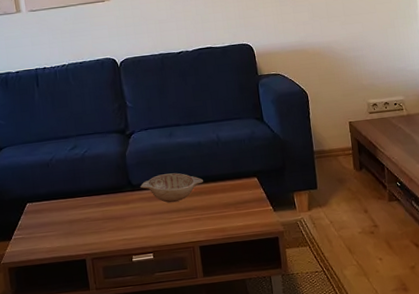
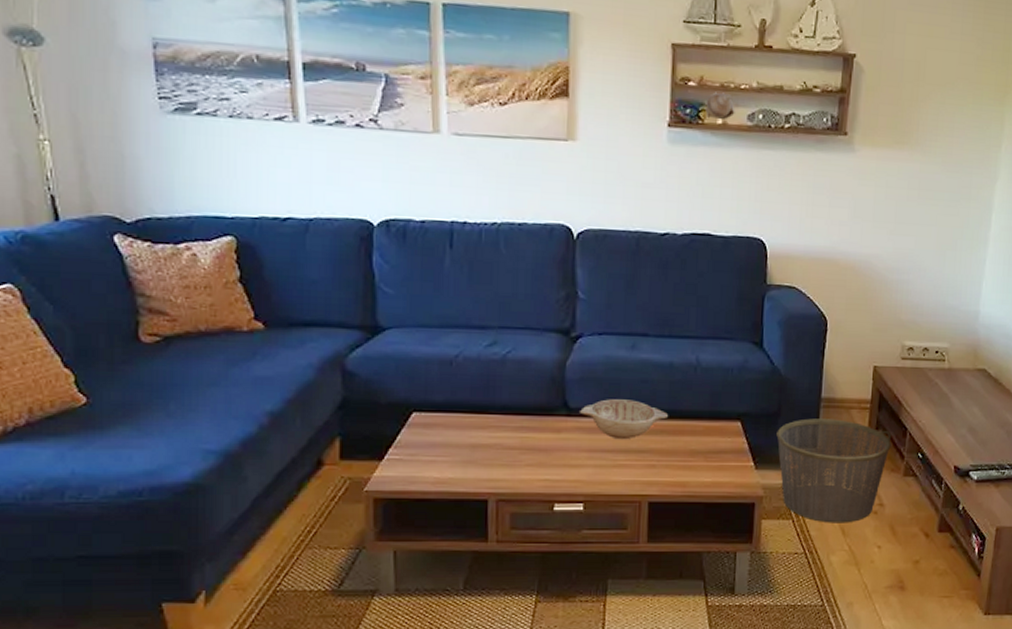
basket: none [285,165,374,245] -> present [776,418,892,523]

